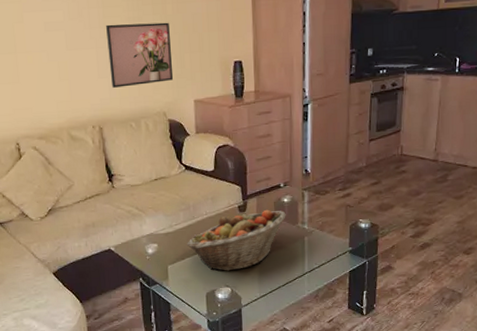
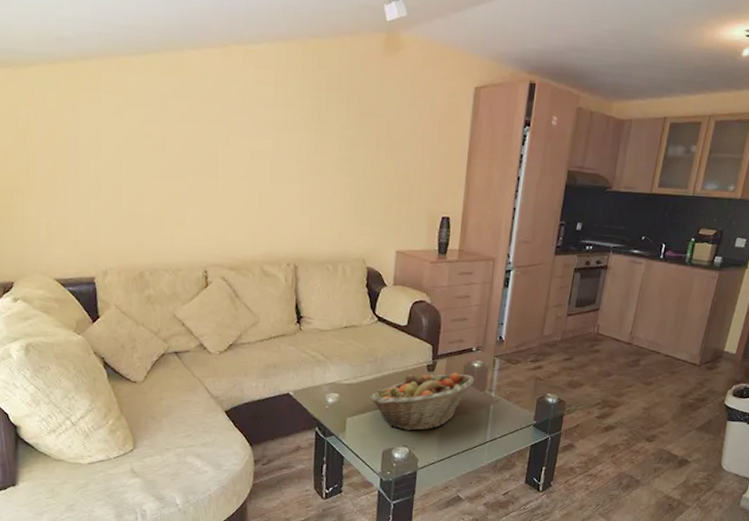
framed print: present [106,22,174,88] -> none [312,161,381,228]

